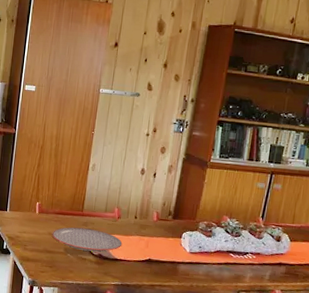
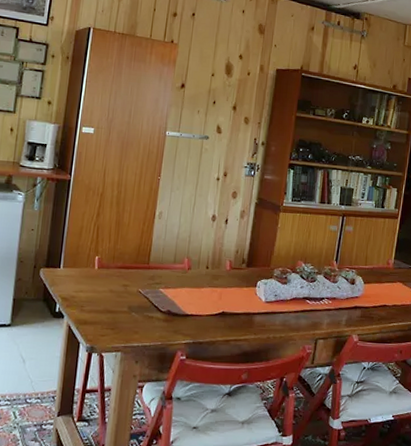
plate: present [52,227,123,252] -> none [113,282,194,308]

